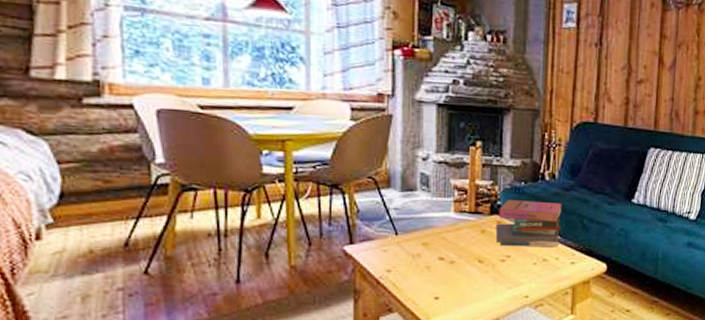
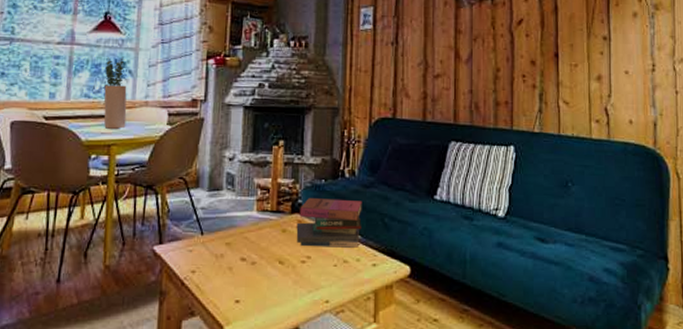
vase: none [270,40,302,123] -> present [103,56,127,129]

